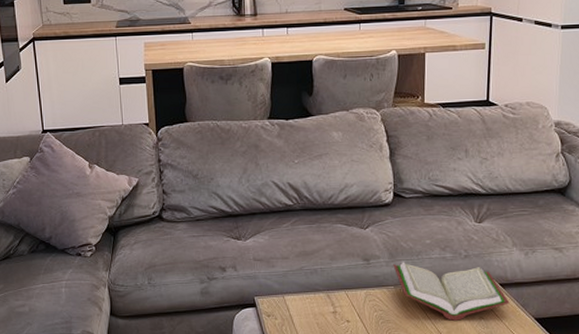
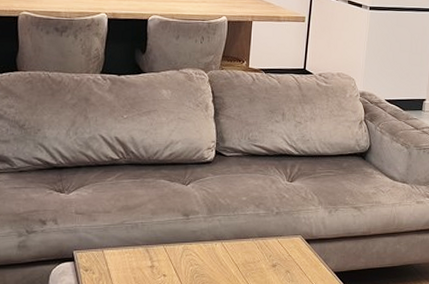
book: present [393,262,510,321] -> none [210,217,313,274]

